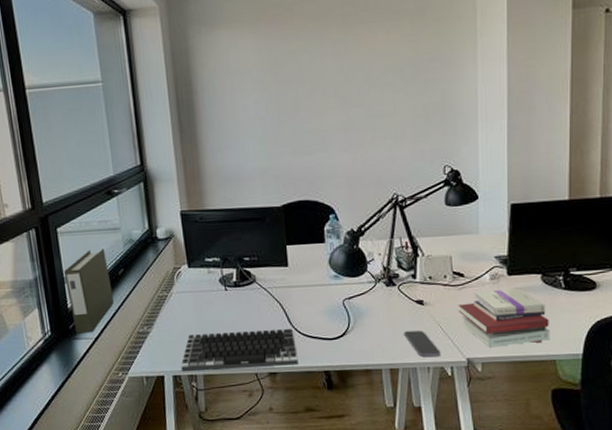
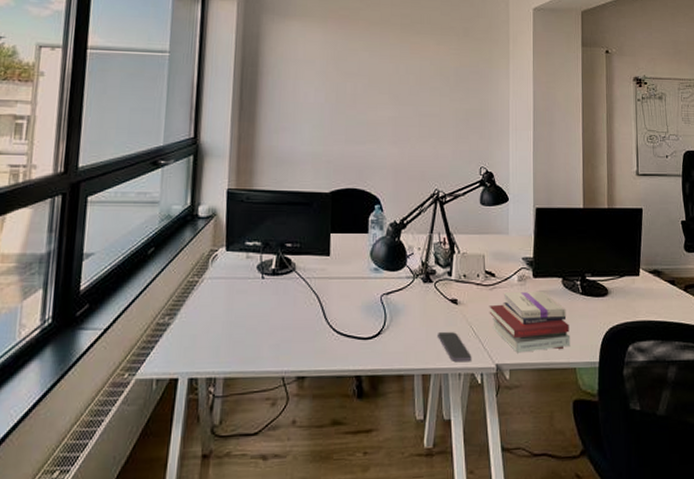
binder: present [63,248,114,334] -> none [82,223,138,323]
computer keyboard: present [180,329,299,371] -> none [199,326,330,373]

